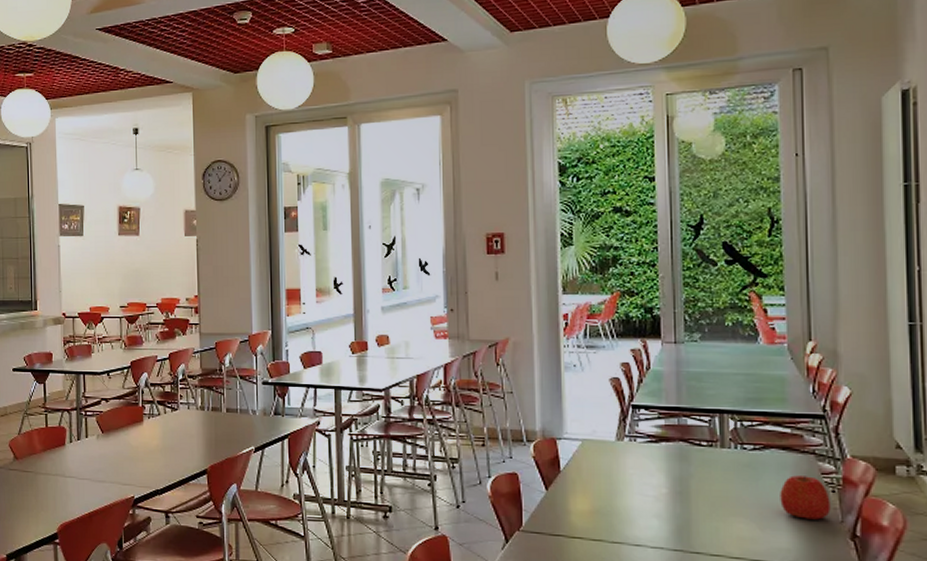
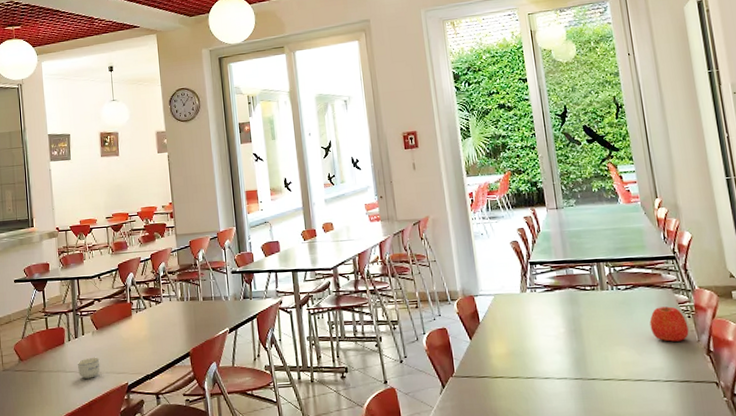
cup: none [78,463,104,487] -> present [77,357,101,379]

